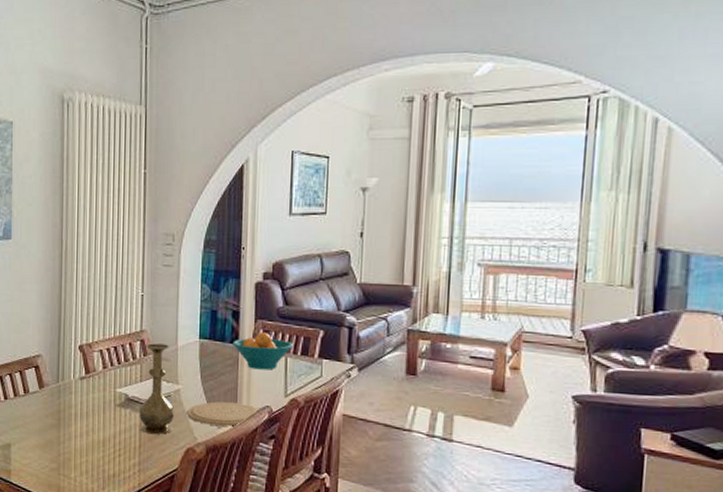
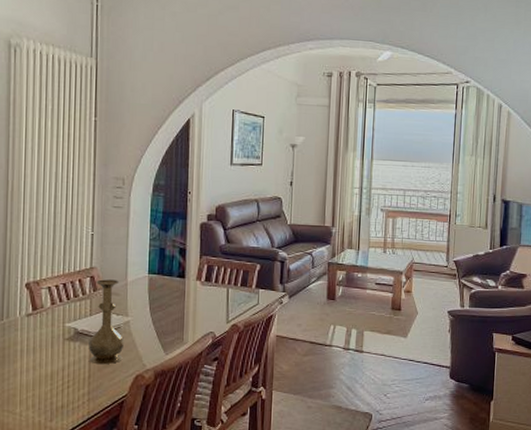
plate: present [187,401,261,427] -> none [136,330,206,352]
fruit bowl: present [232,331,294,370] -> none [179,266,235,300]

